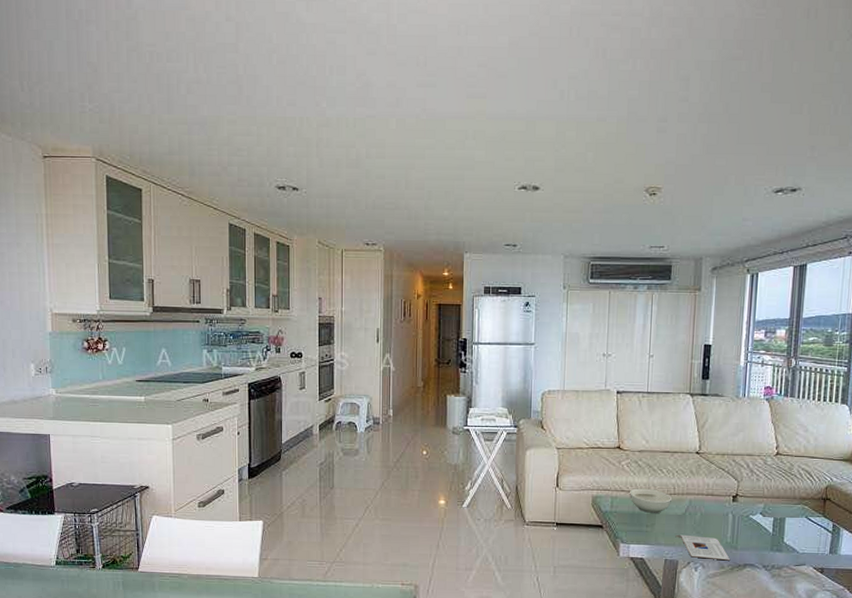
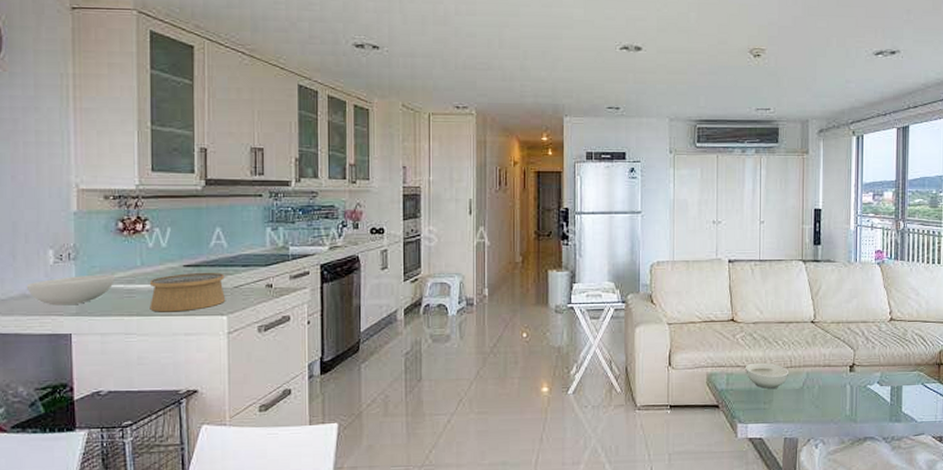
bowl: none [14,386,82,411] -> present [26,274,115,306]
woven basket: none [109,387,171,420] -> present [149,273,226,312]
magazine: present [675,534,731,561] -> none [794,410,851,435]

